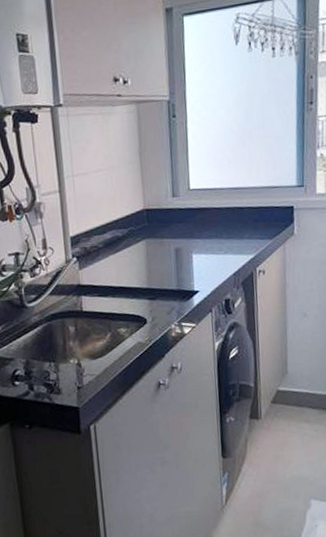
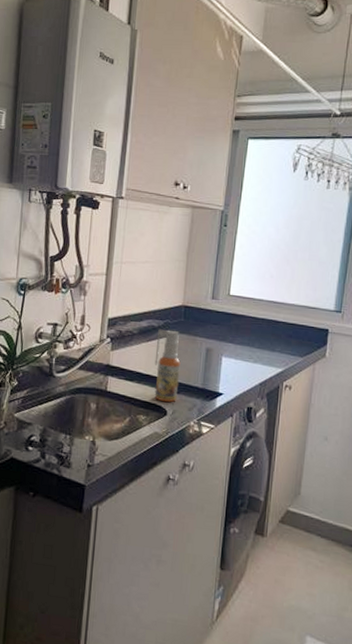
spray bottle: none [123,236,154,311] -> present [154,329,181,403]

